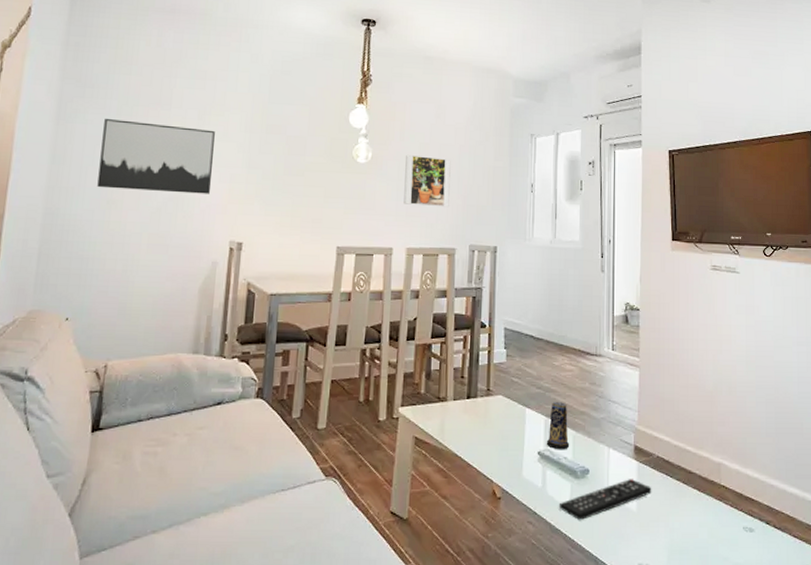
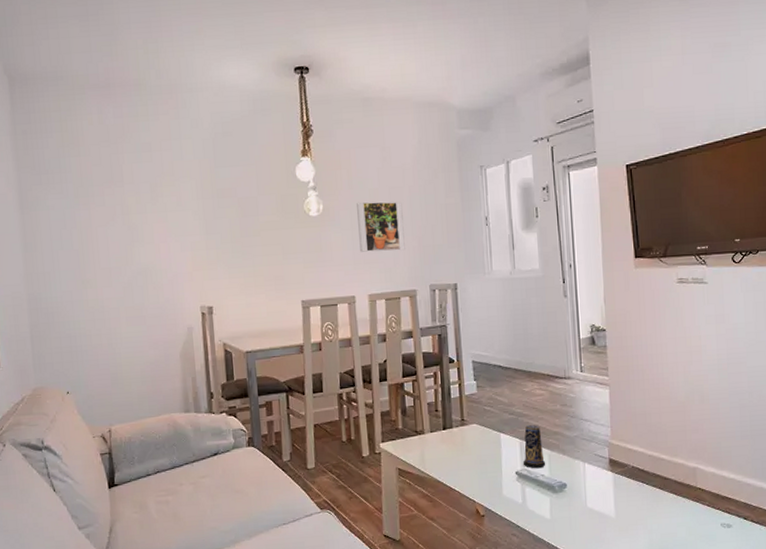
wall art: present [97,119,215,194] -> none [64,201,174,270]
remote control: present [560,479,652,520] -> none [541,489,629,529]

